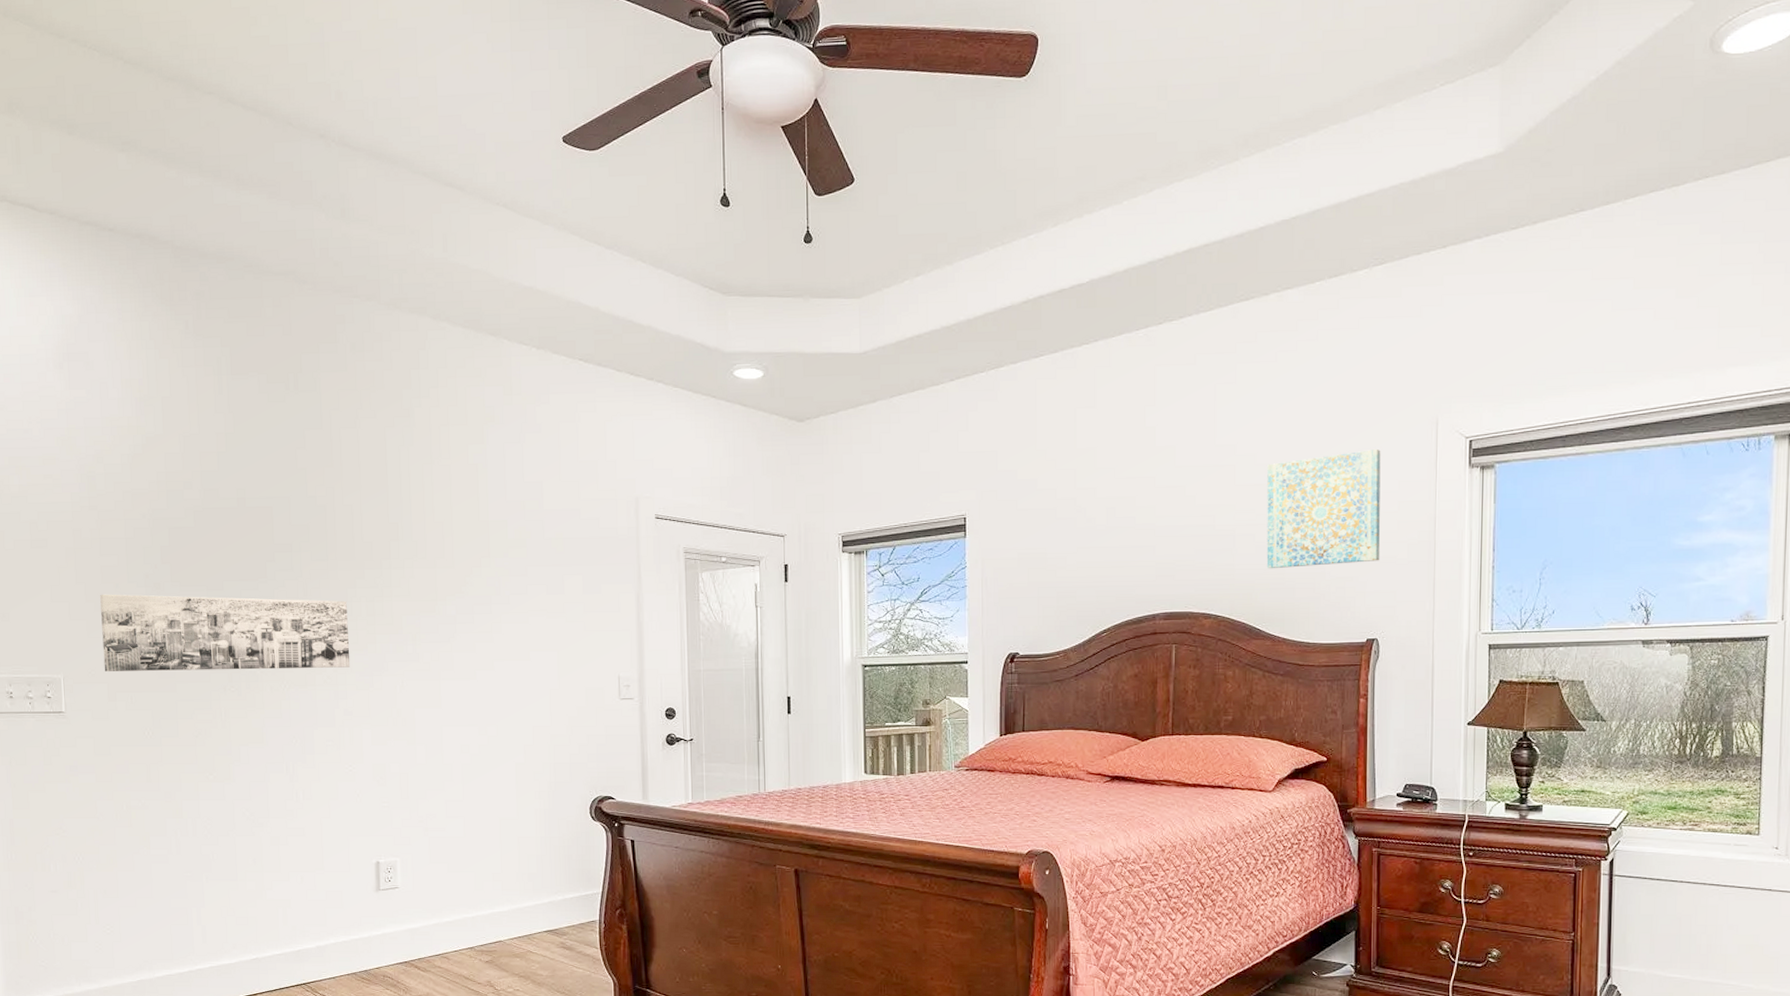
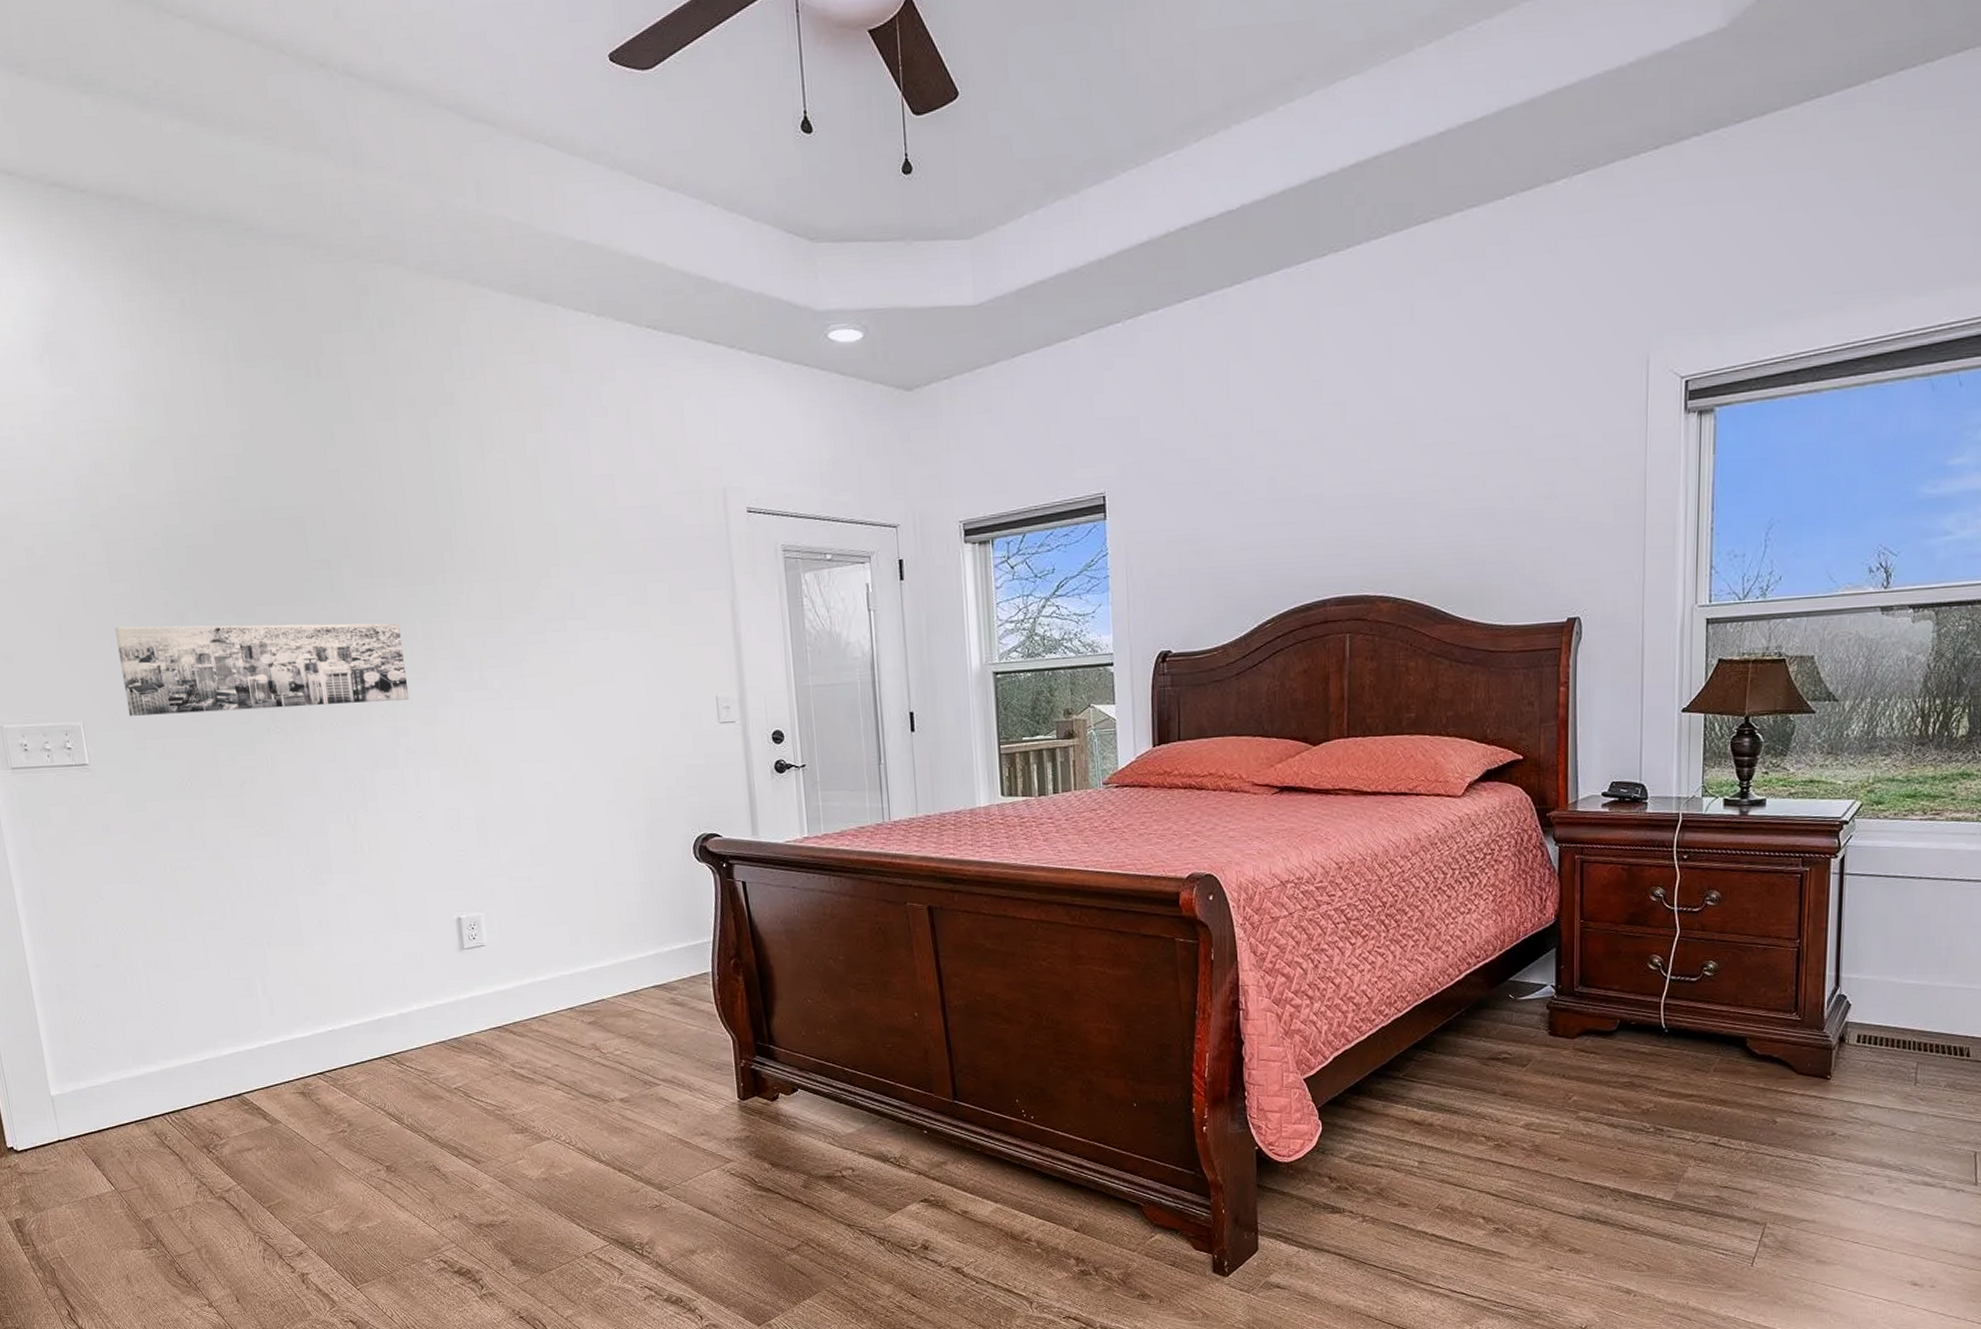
wall art: present [1266,450,1381,569] -> none [1452,396,1583,542]

